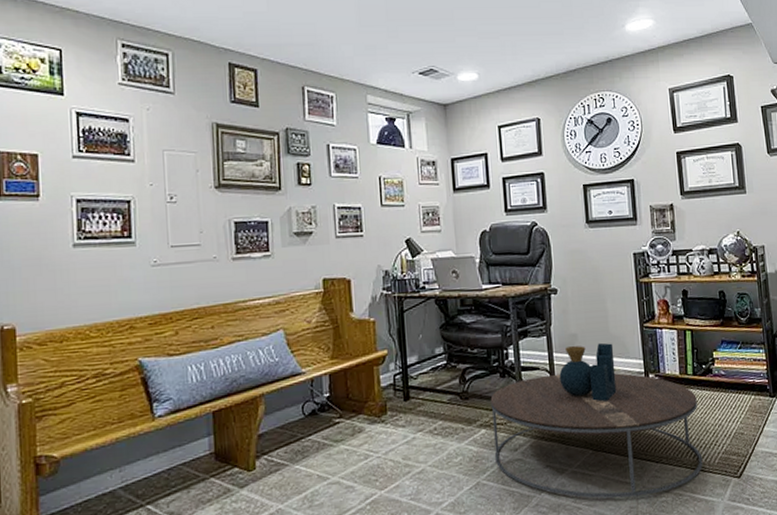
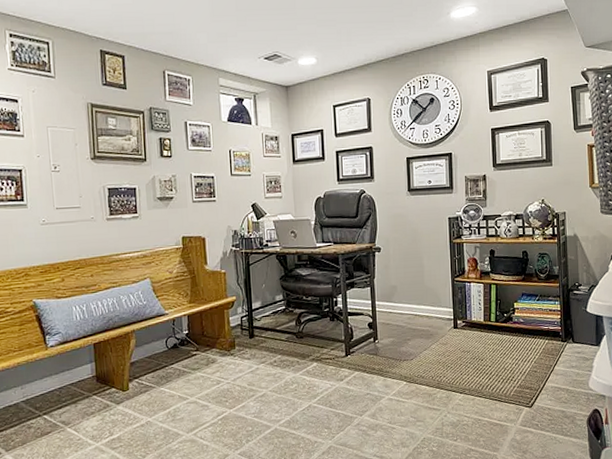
coffee table: present [490,342,703,499] -> none [321,293,500,421]

